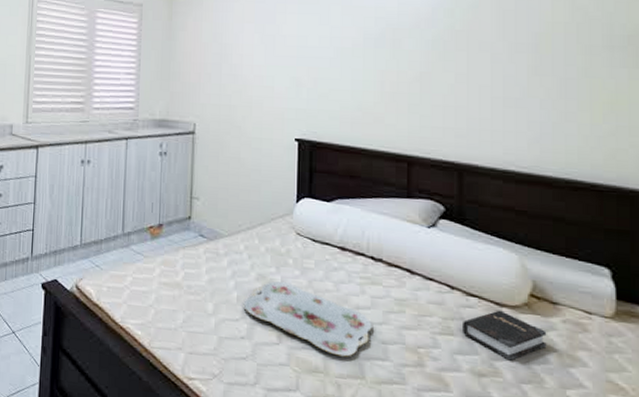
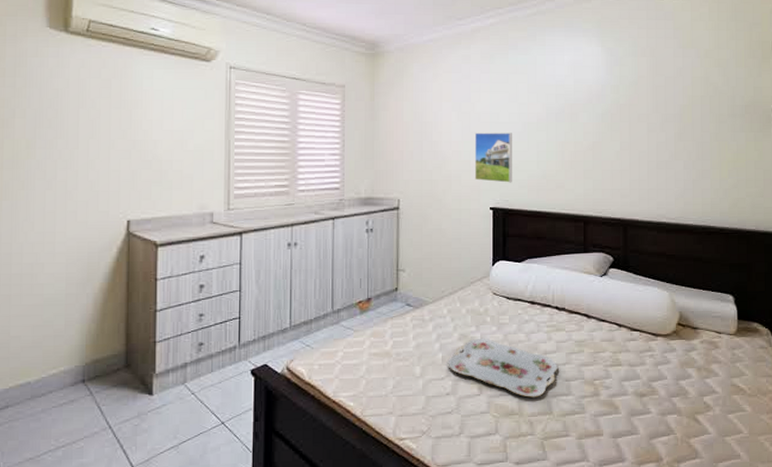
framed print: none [278,56,322,113] -> present [474,132,512,183]
hardback book: present [461,310,547,361] -> none [627,339,690,380]

